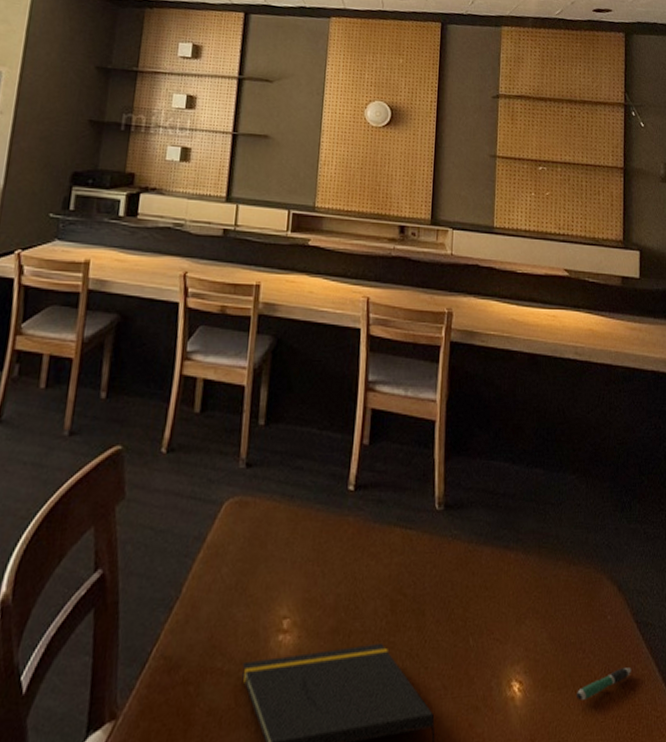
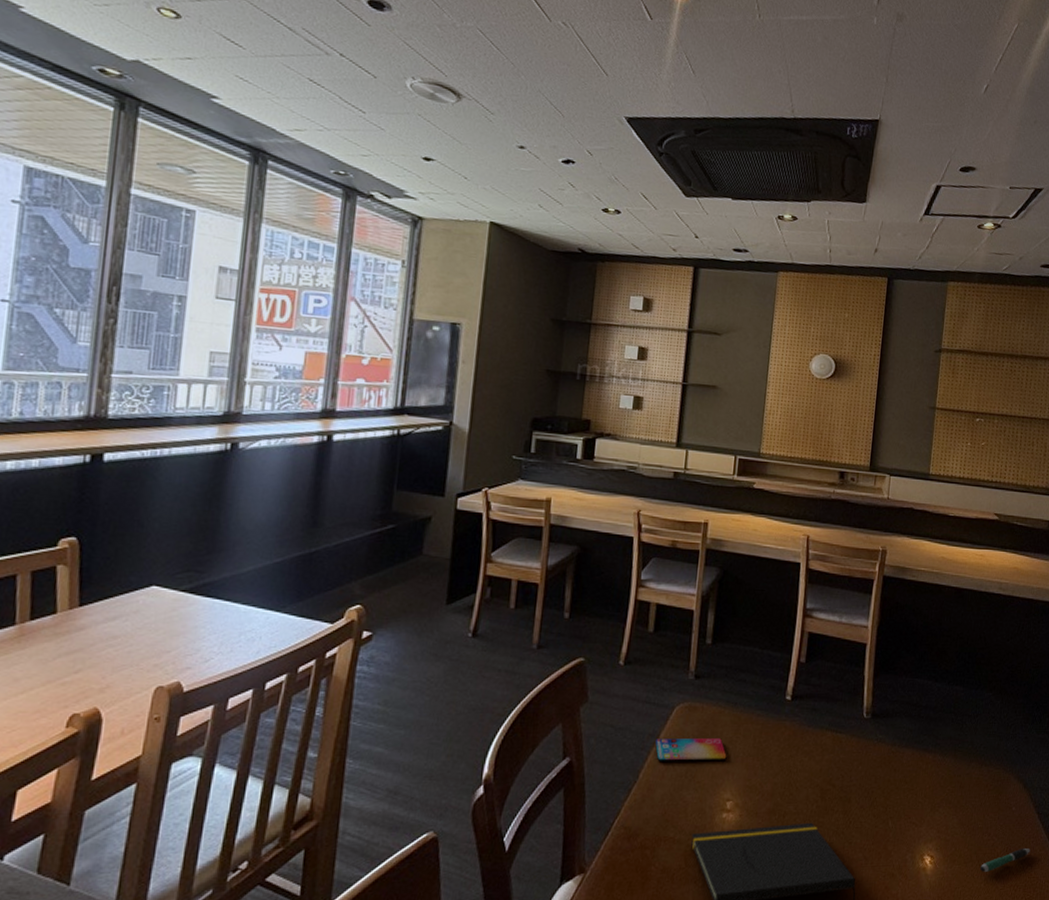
smartphone: none [200,540,283,571] -> present [654,738,727,761]

